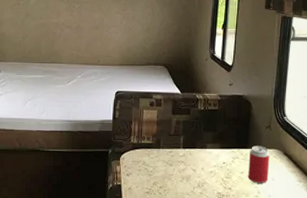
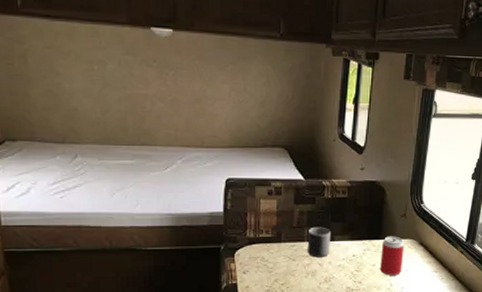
mug: none [183,135,203,164] -> present [307,227,330,257]

